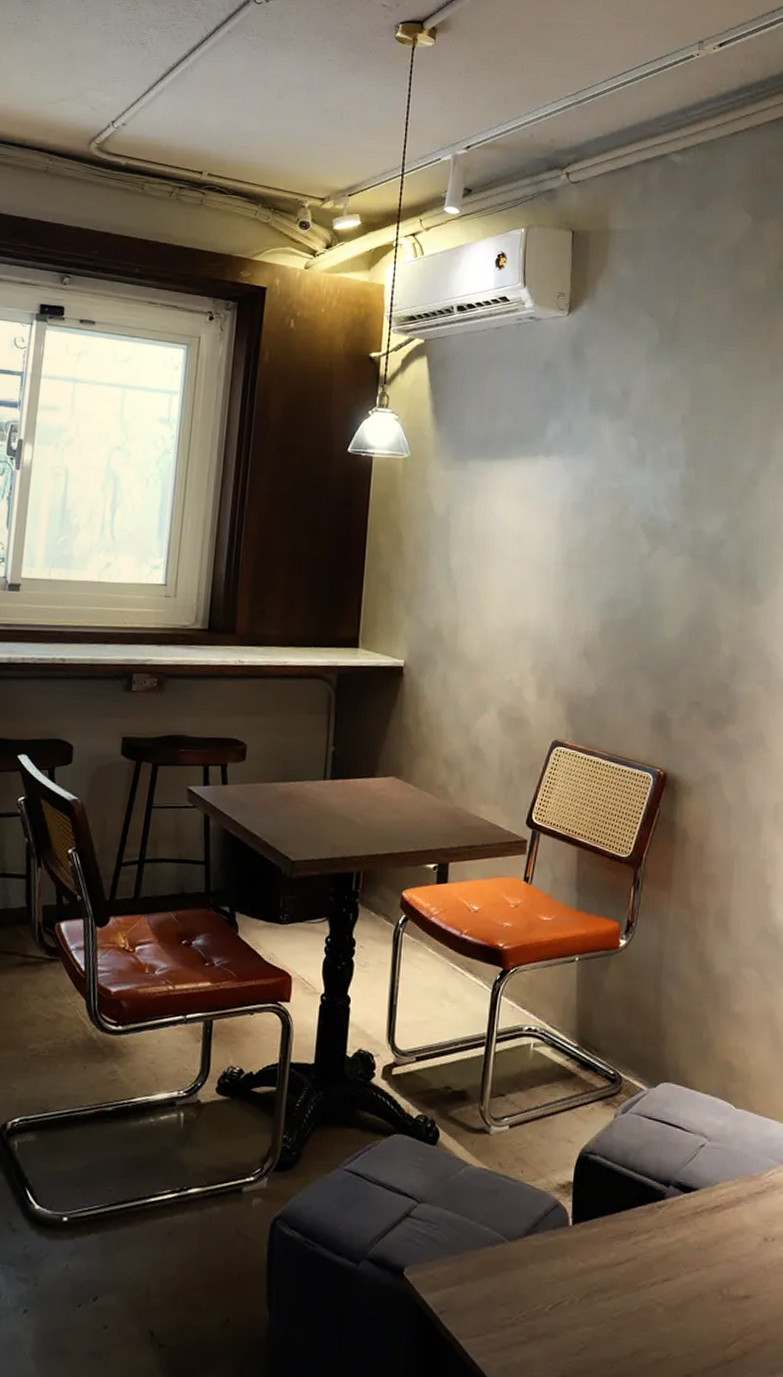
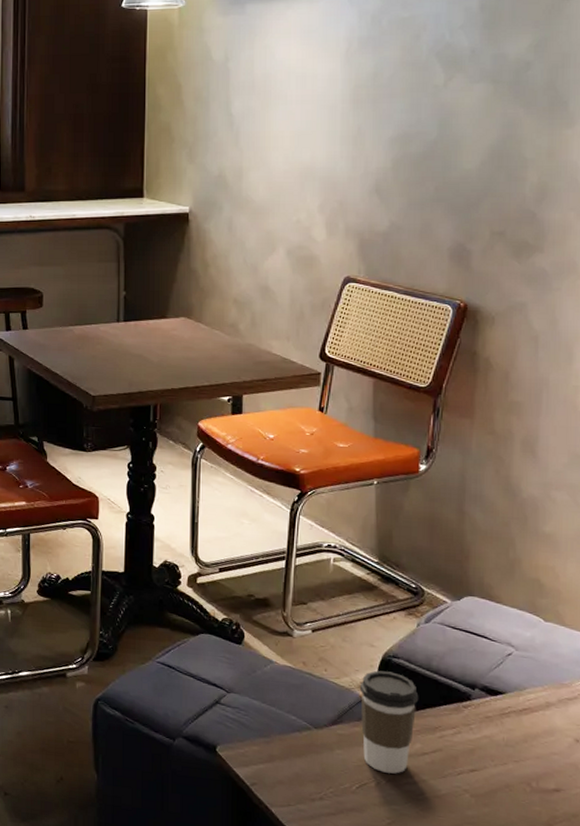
coffee cup: none [555,1169,615,1289] -> present [359,670,419,774]

